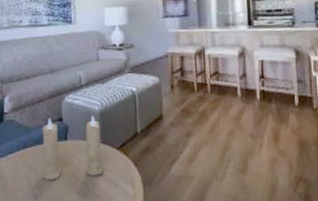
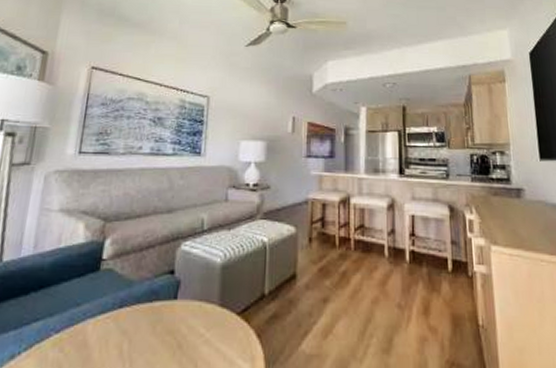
candle: present [42,115,105,180] -> none [138,269,220,352]

